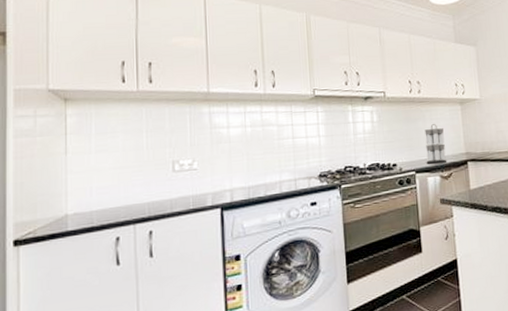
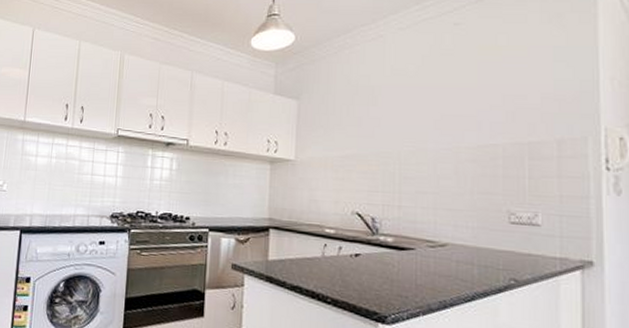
spice rack: present [424,123,446,165] -> none [222,180,247,226]

